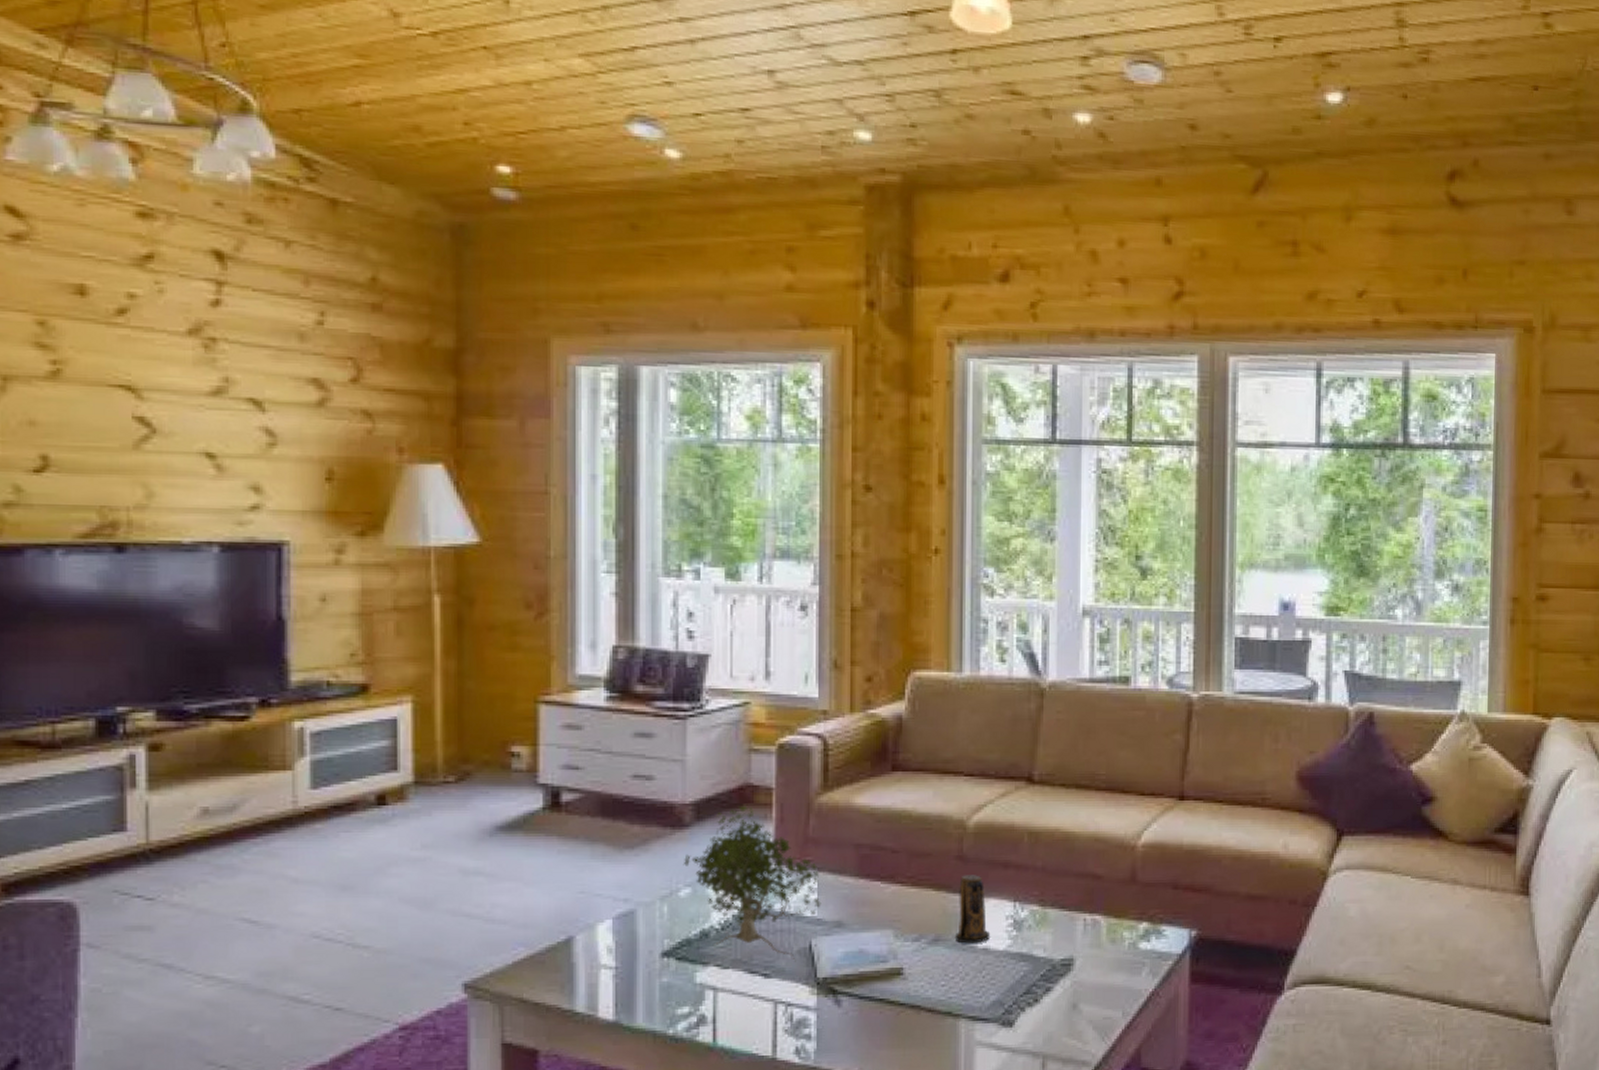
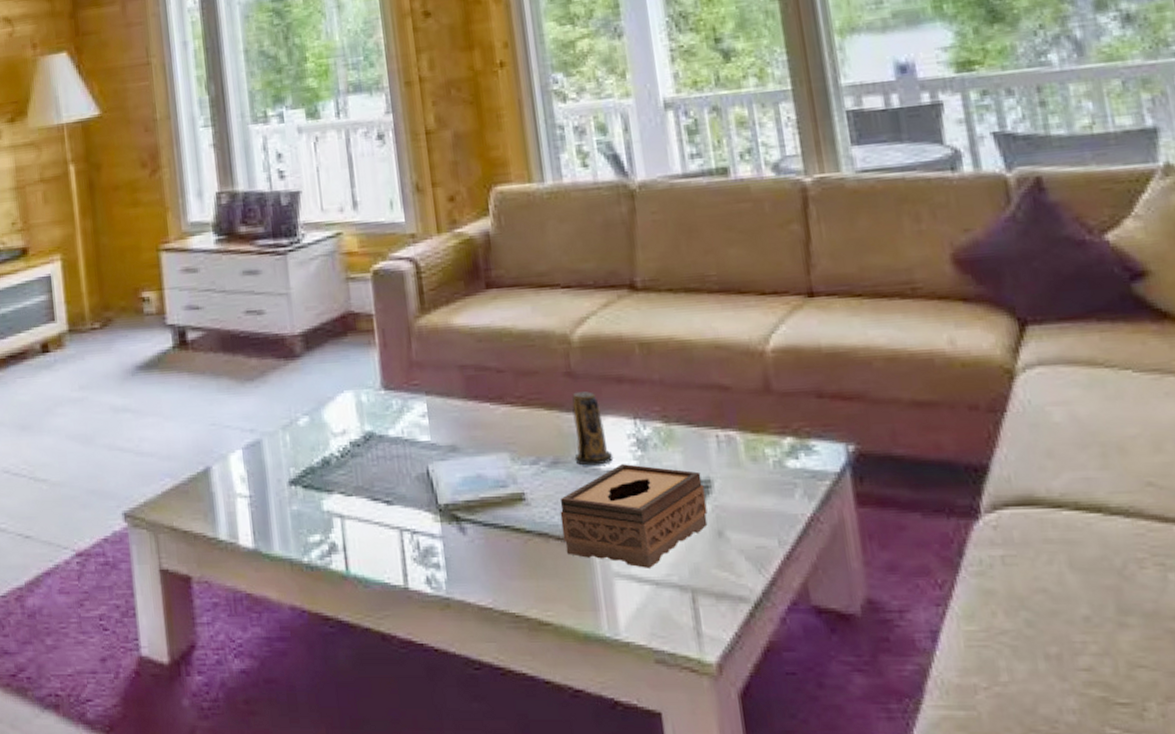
plant: present [683,806,821,962] -> none [298,334,434,488]
tissue box: none [934,943,1067,1037] -> present [560,464,708,568]

